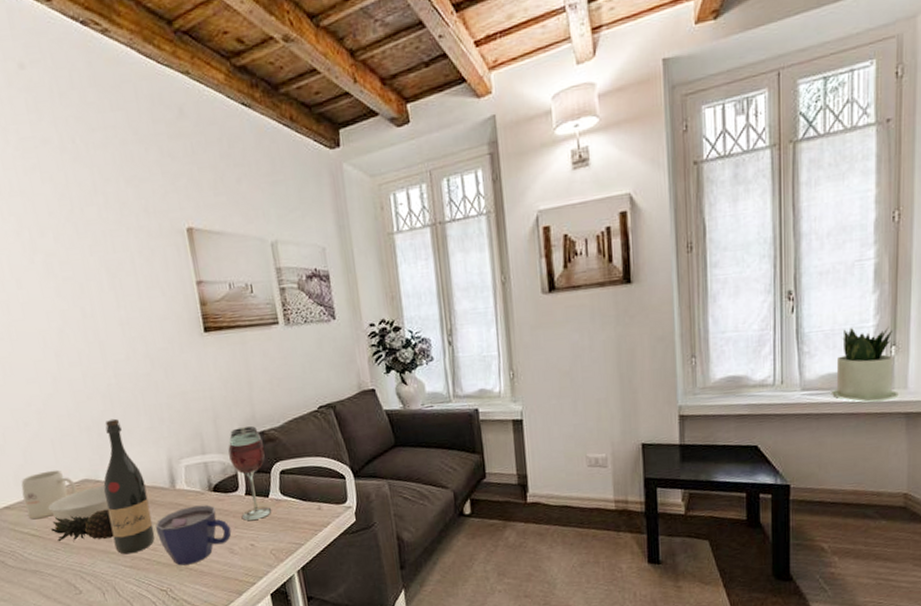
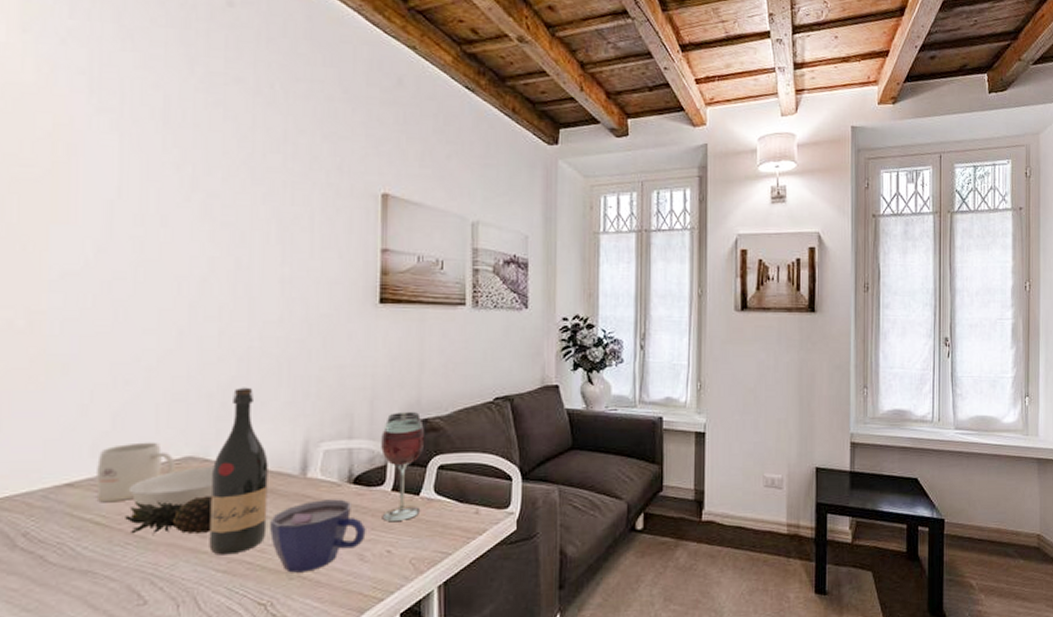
planter: present [830,327,899,402] -> none [978,376,1032,445]

